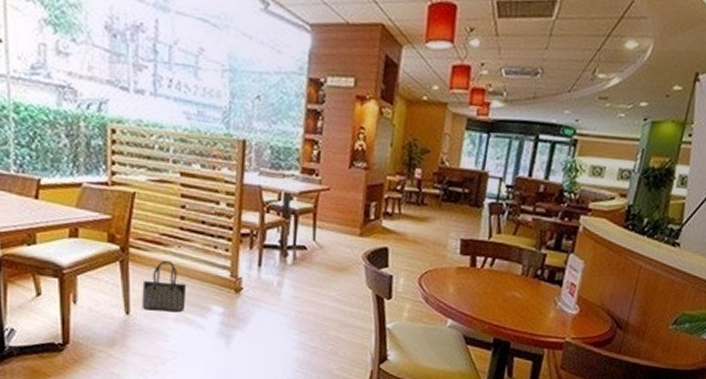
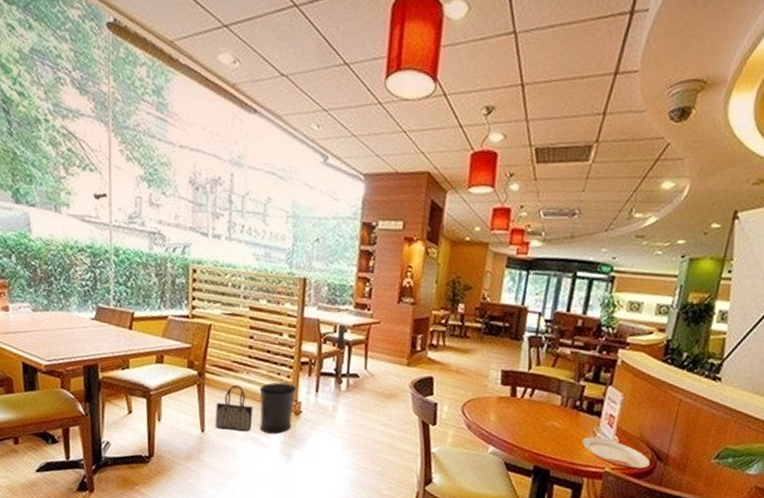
waste bin: none [193,256,237,314] -> present [259,382,297,434]
plate: none [543,306,610,338] -> present [582,437,650,469]

